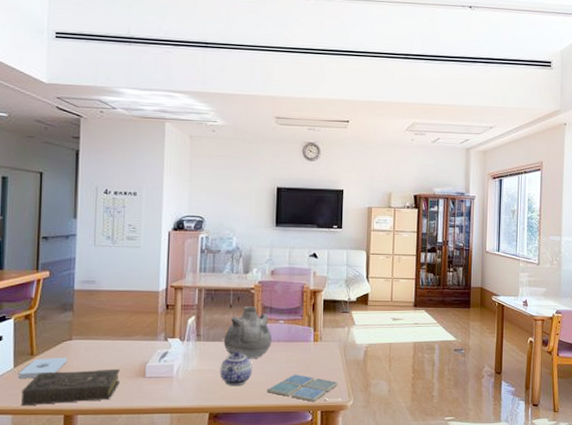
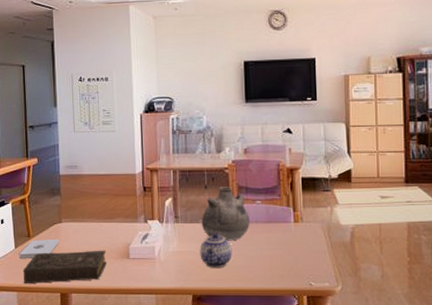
drink coaster: present [267,374,338,402] -> none [249,257,323,286]

